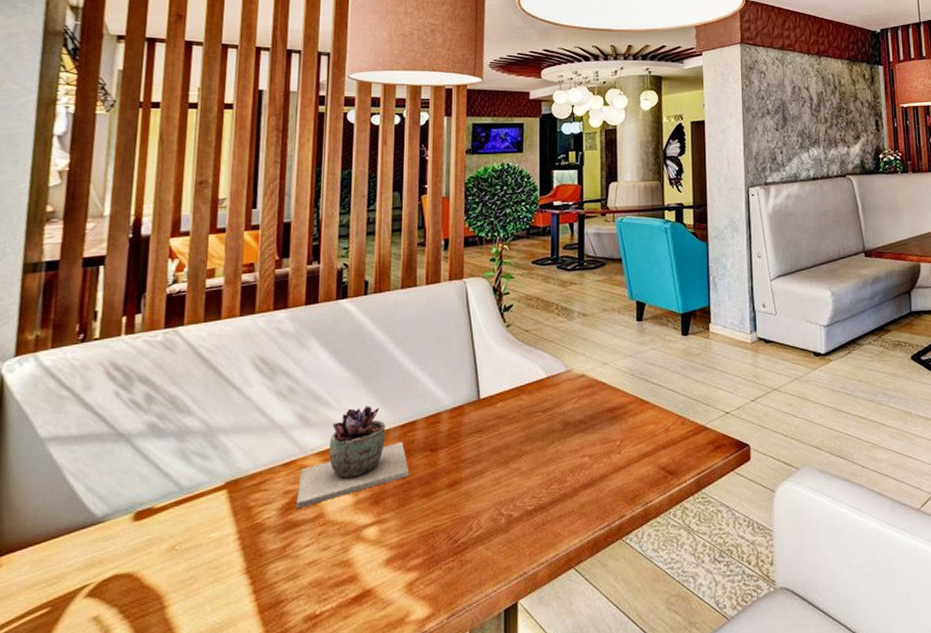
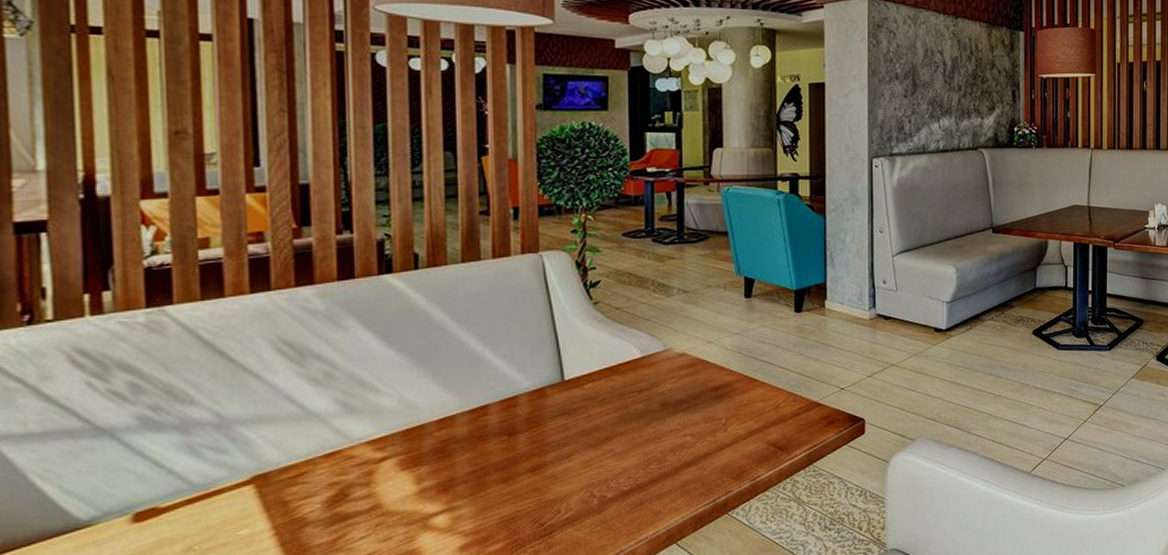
succulent plant: present [295,405,409,509] -> none [344,389,482,501]

